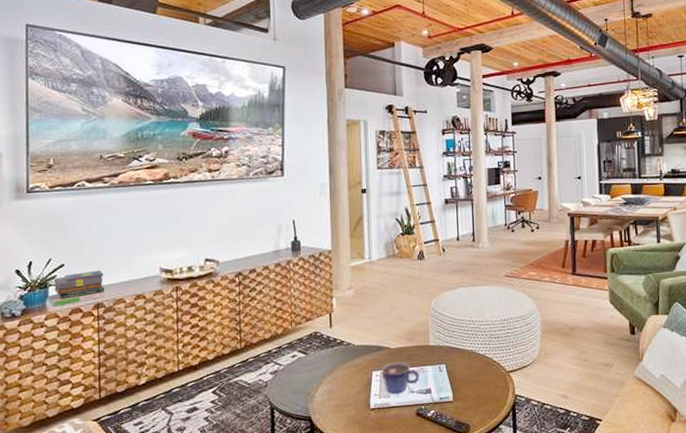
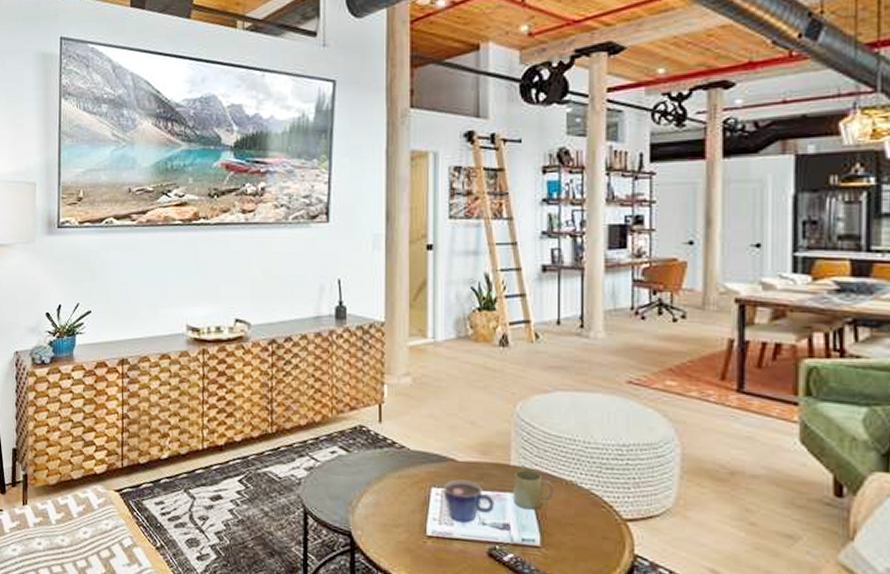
books: present [47,270,105,307] -> none [74,321,130,358]
mug: none [431,346,461,377] -> present [512,468,555,511]

